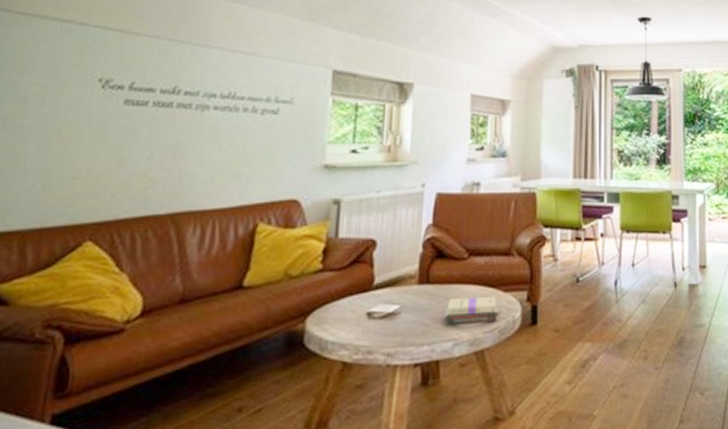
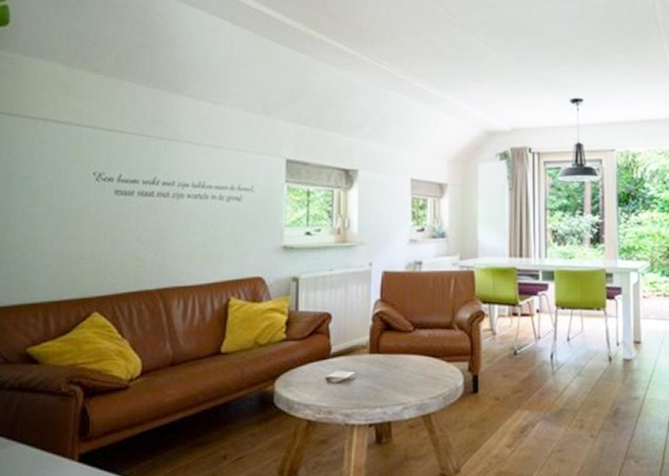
books: present [445,296,499,325] -> none [394,366,443,390]

